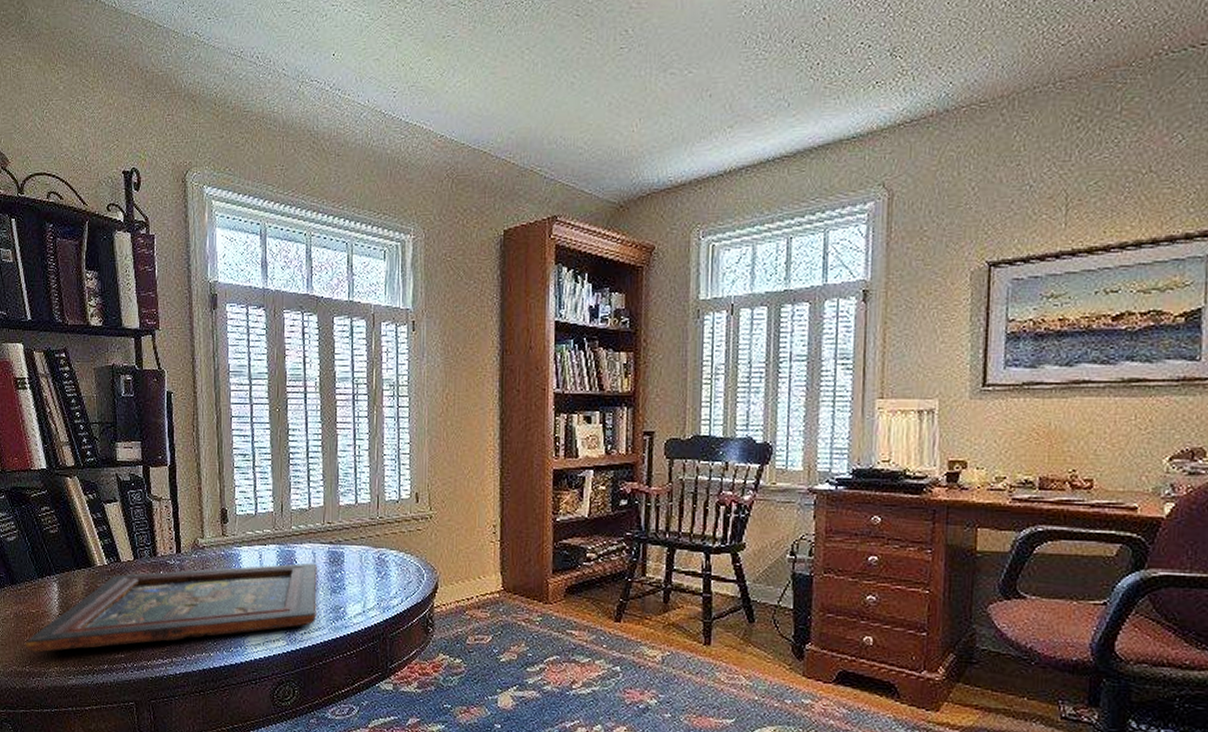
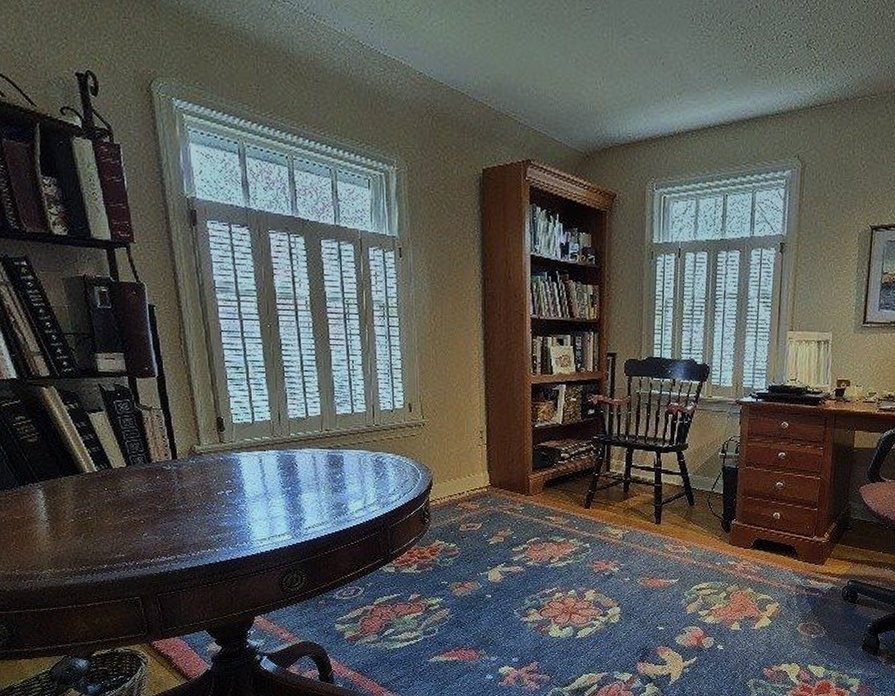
religious icon: present [25,562,317,653] -> none [11,466,320,557]

